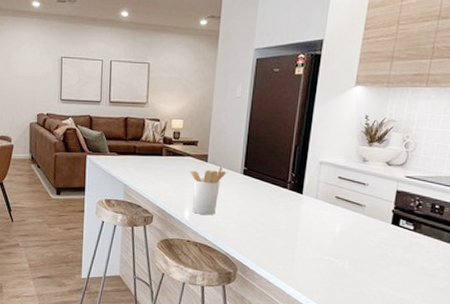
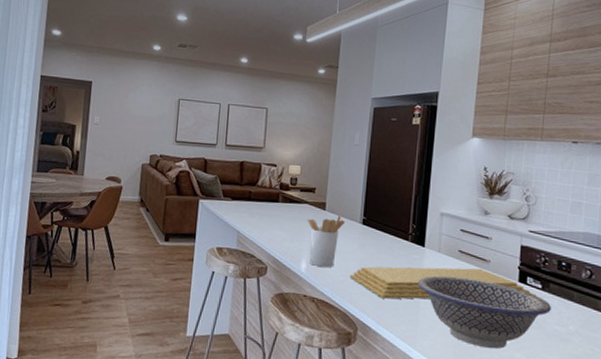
cutting board: none [230,212,408,242] -> present [349,266,536,299]
bowl: none [294,220,421,284] -> present [417,275,551,349]

